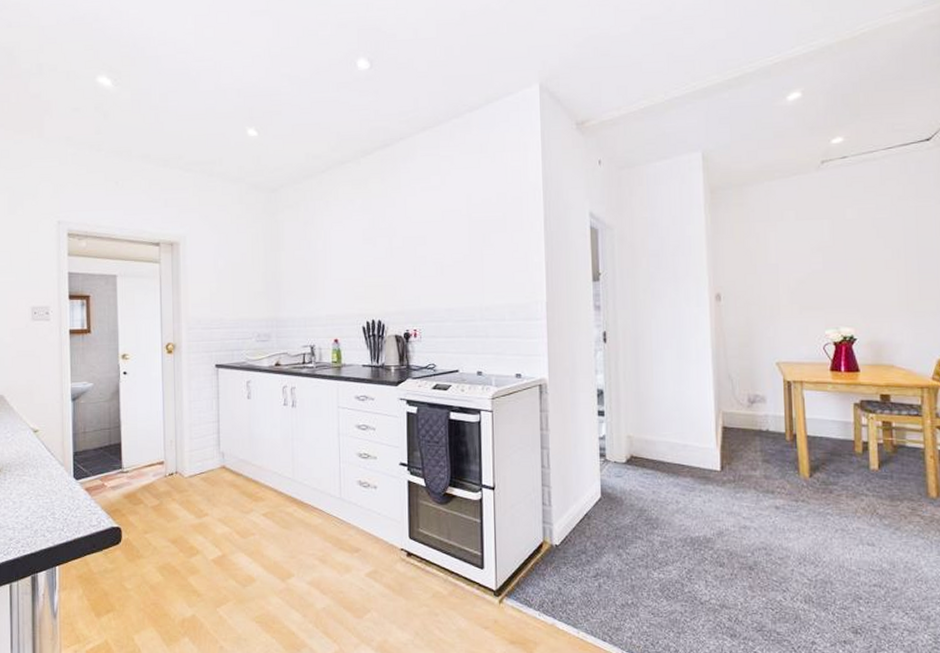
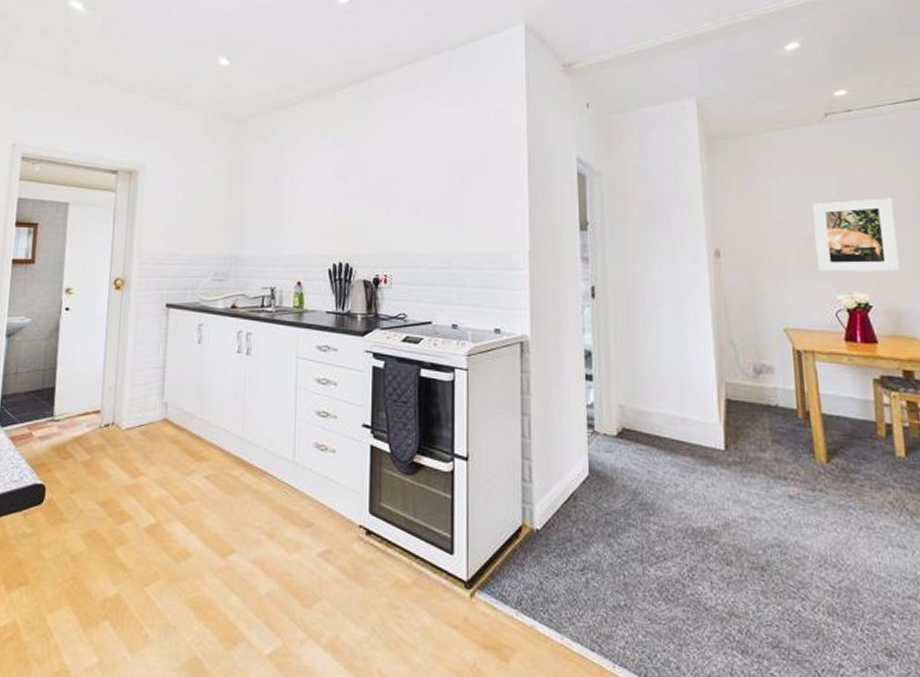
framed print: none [807,239,884,309] -> present [812,198,901,272]

